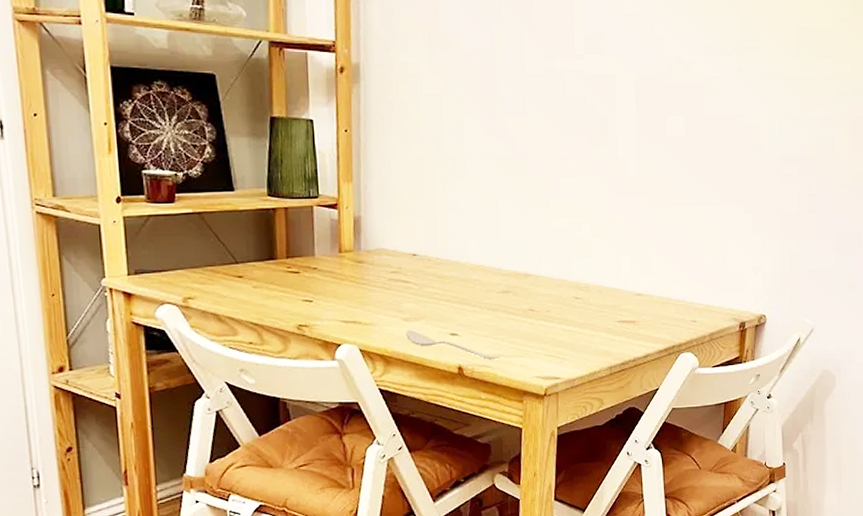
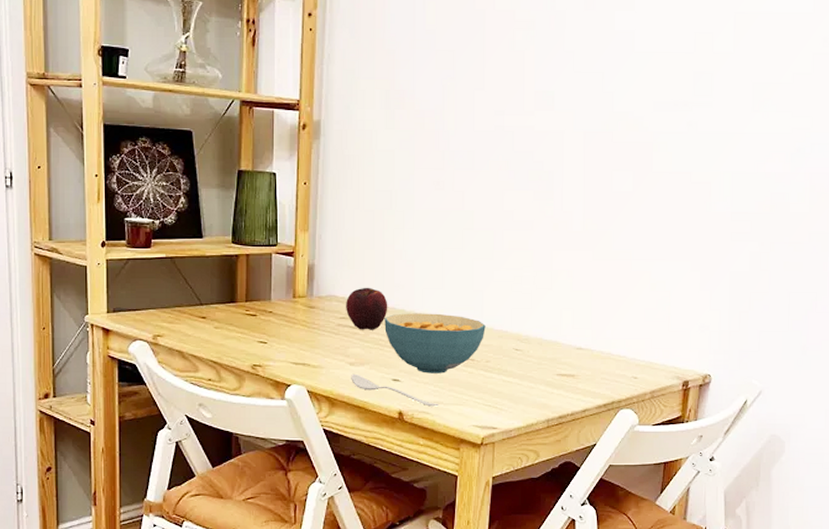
fruit: none [397,239,442,284] -> present [346,287,388,330]
cereal bowl: none [439,264,544,326] -> present [384,313,486,374]

